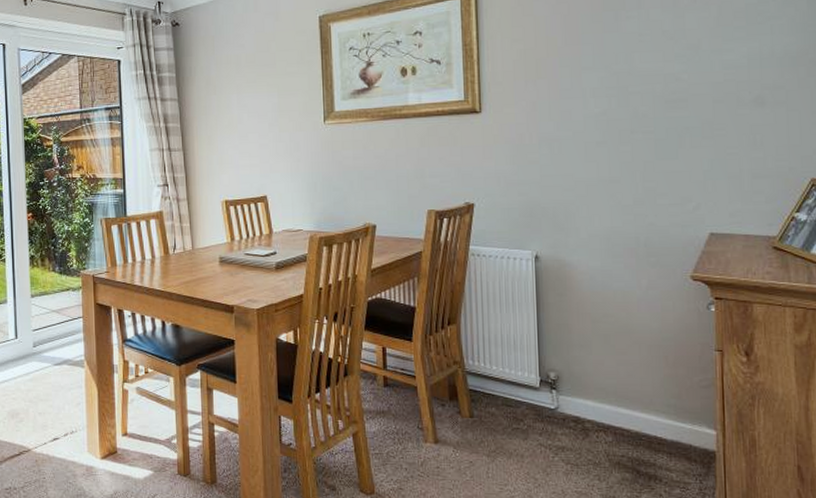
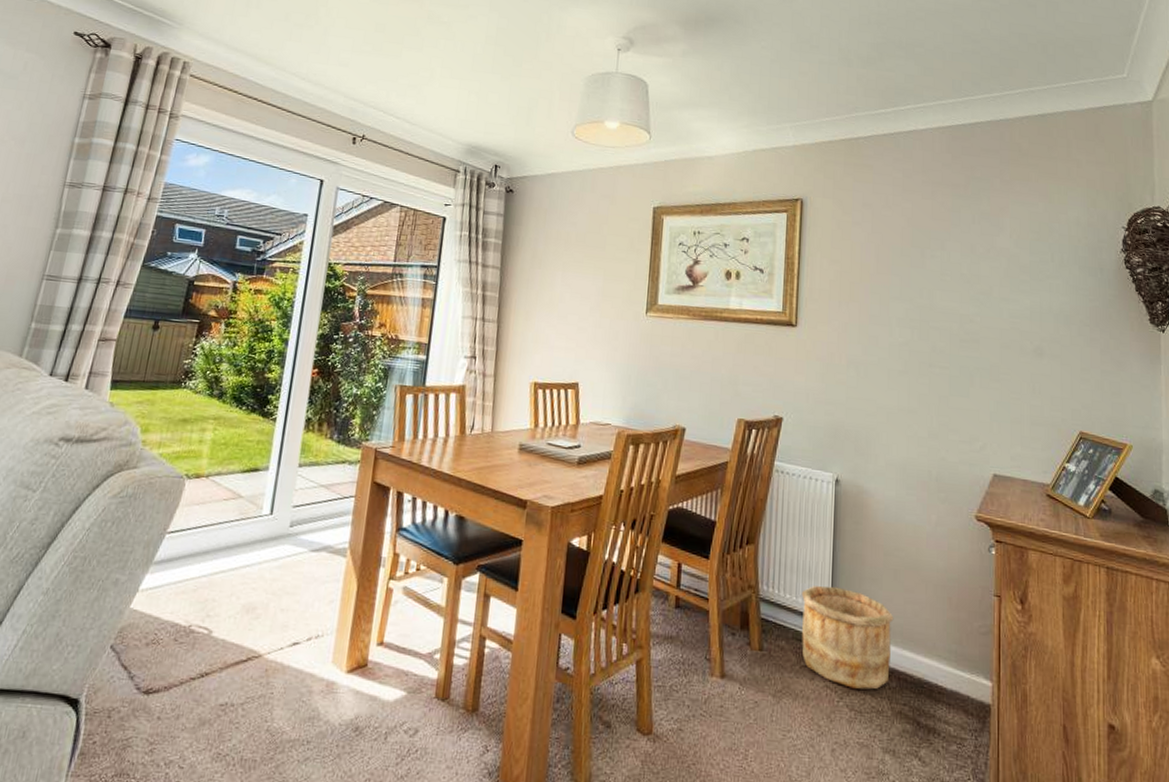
wooden bucket: none [507,355,606,445] -> present [801,585,894,690]

